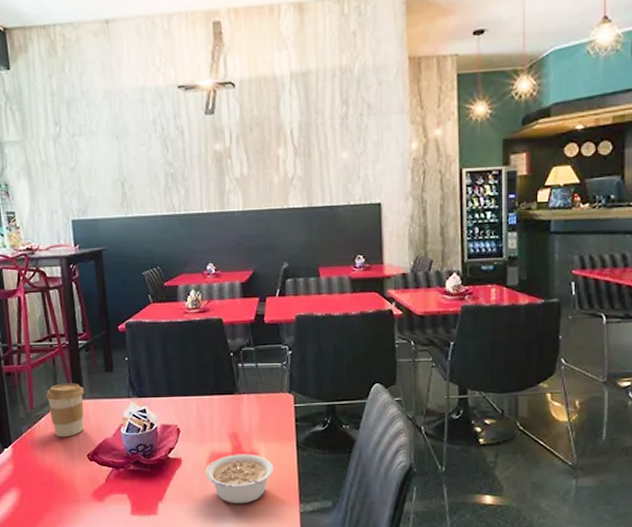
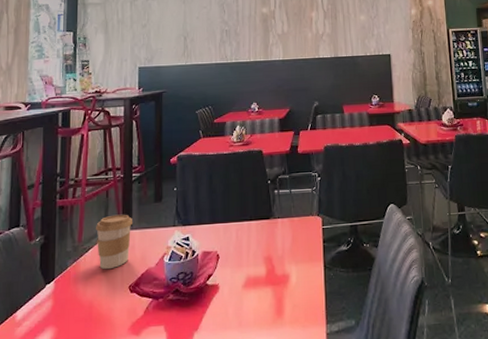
legume: present [205,454,274,504] -> none [241,276,304,329]

